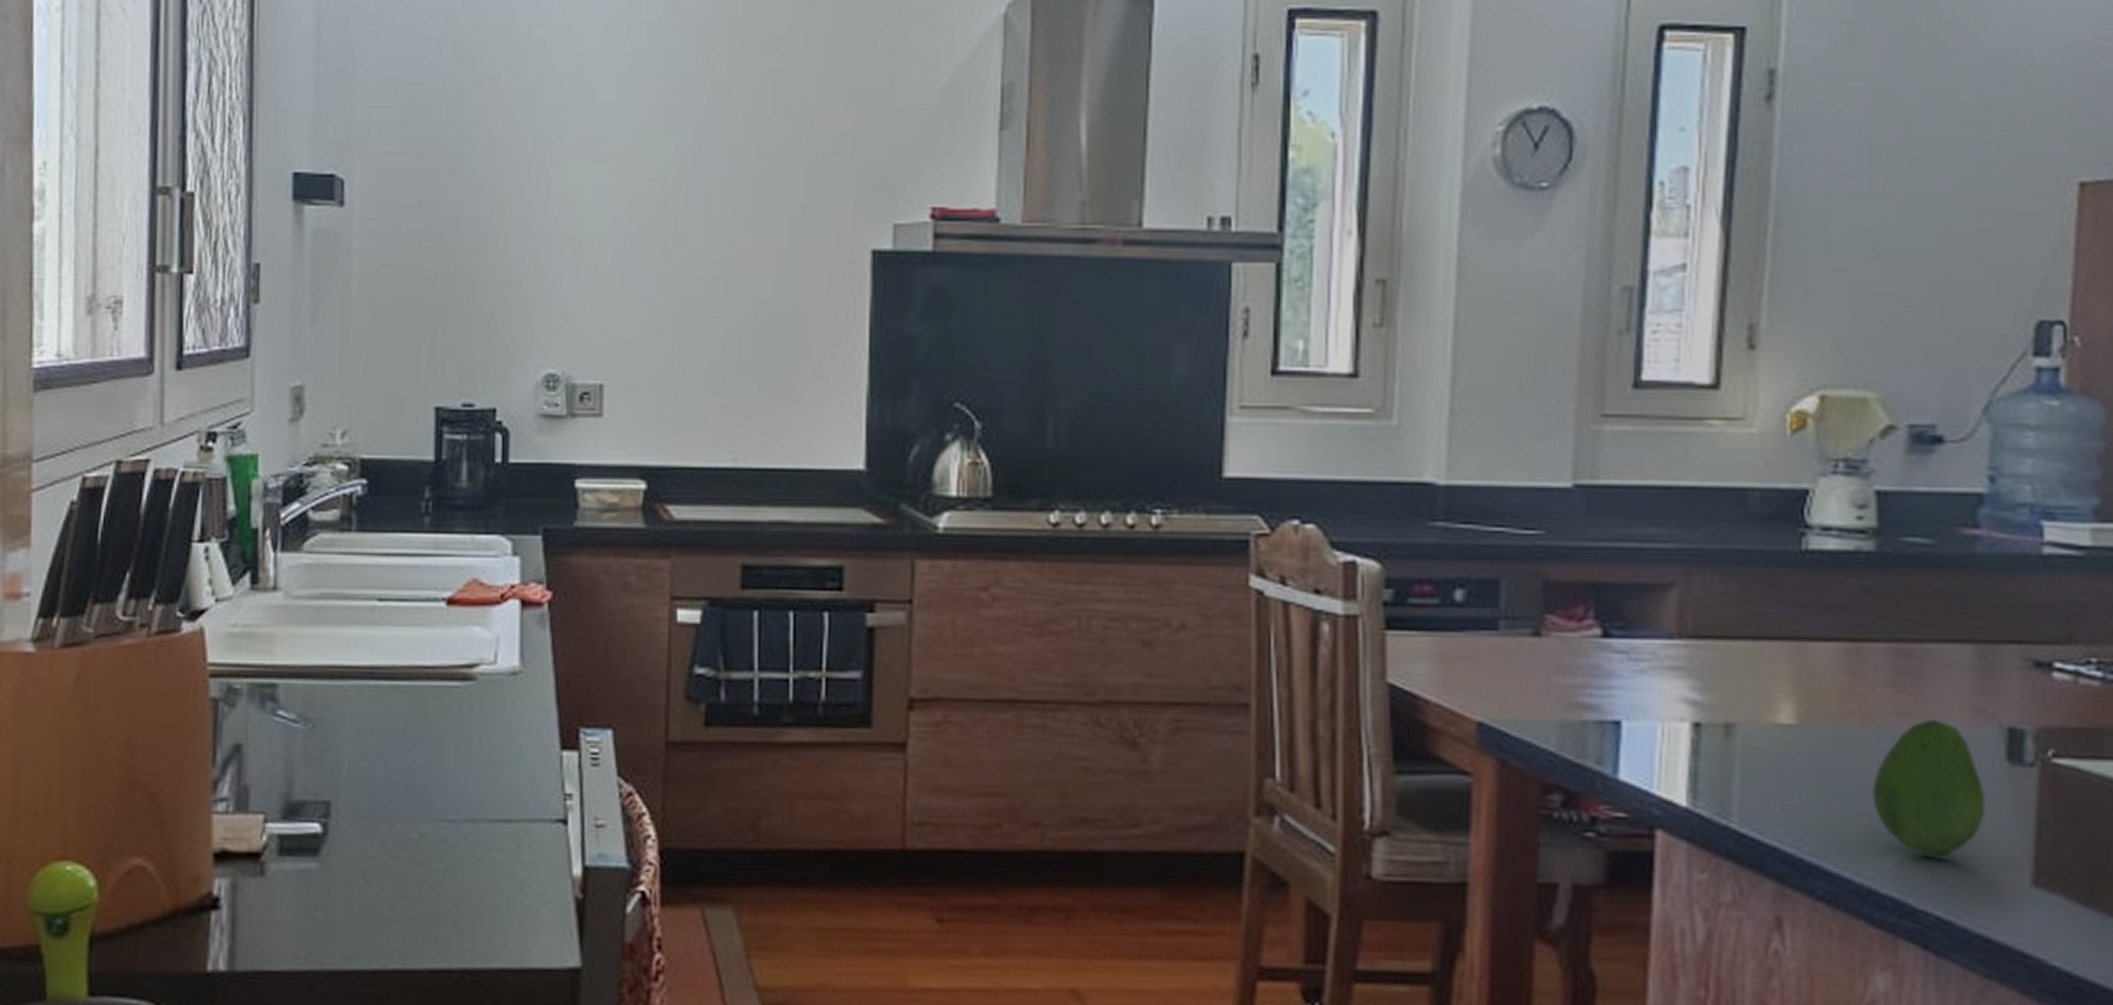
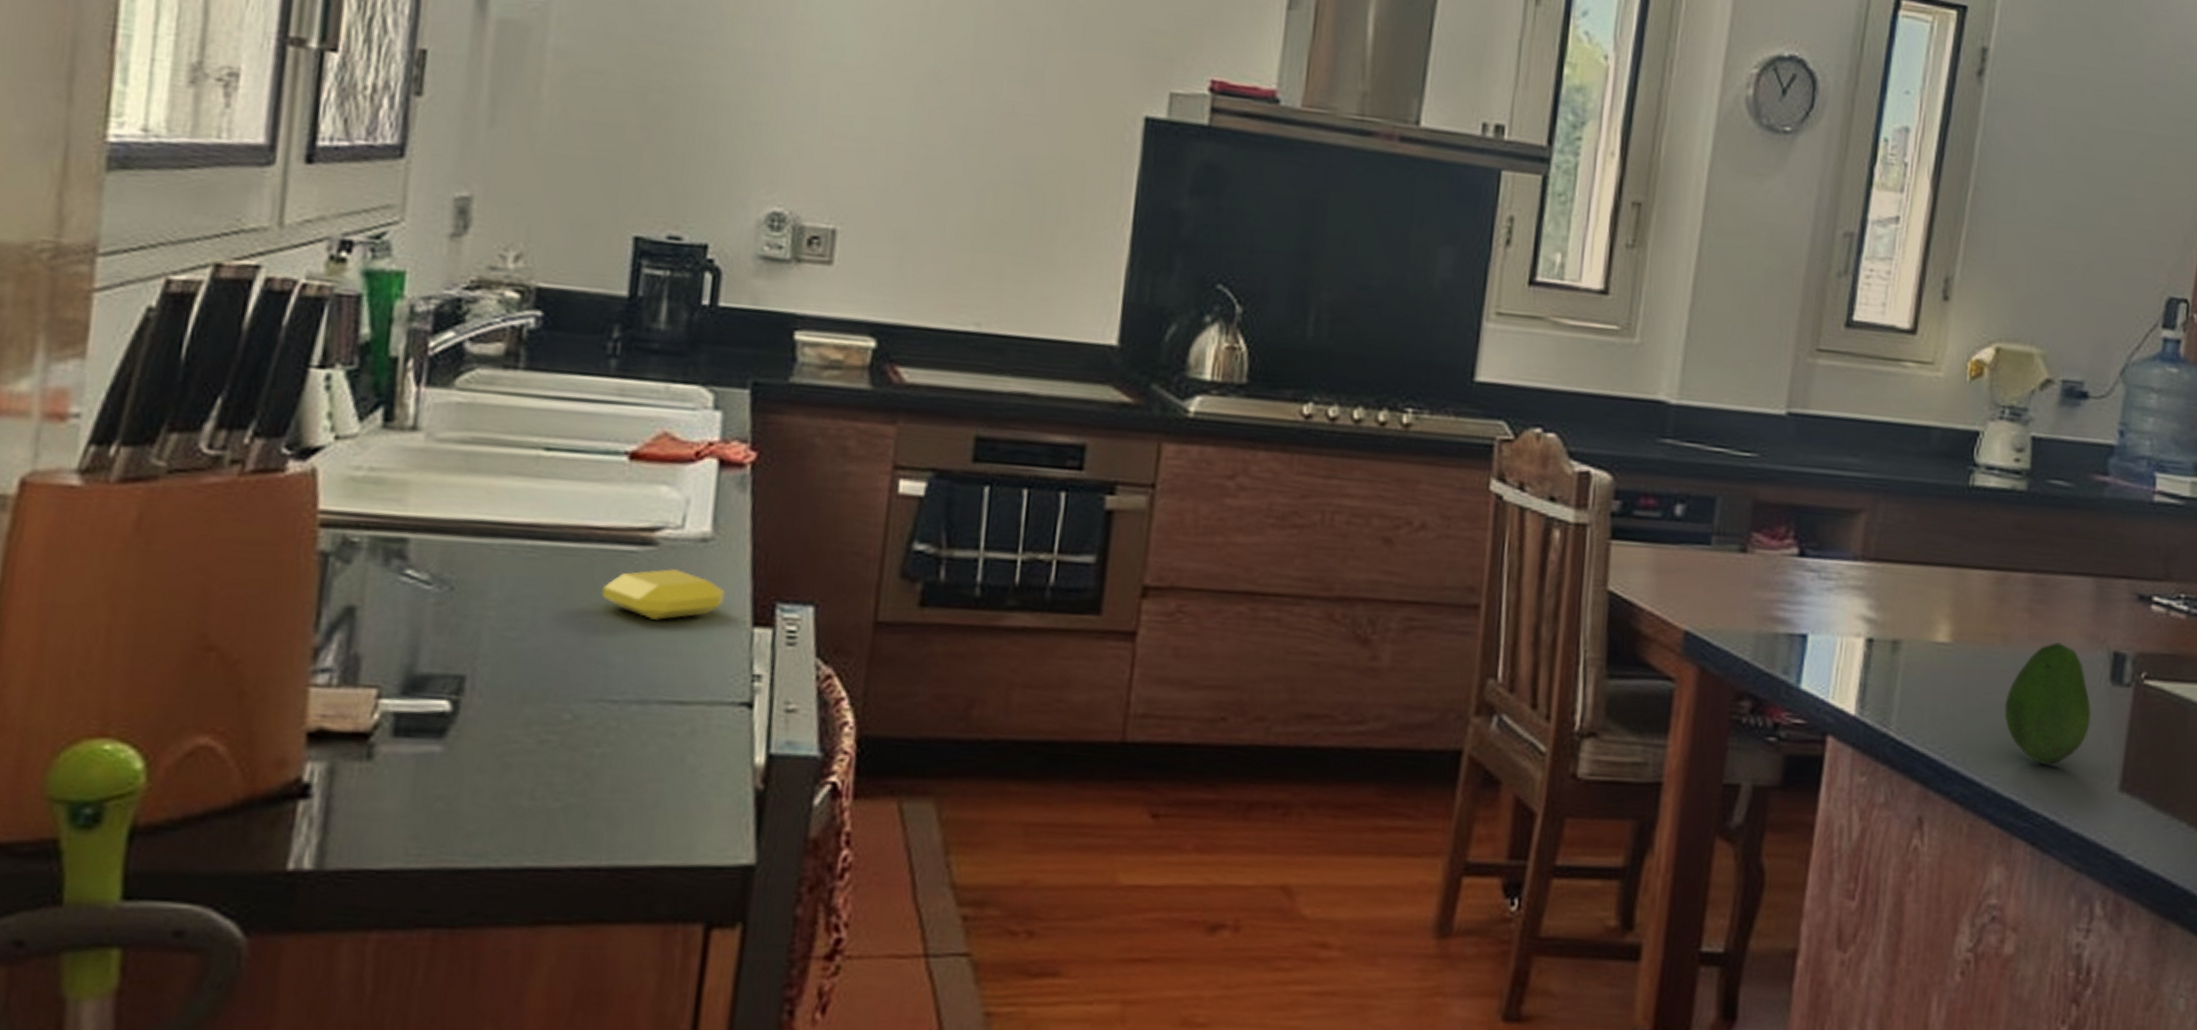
soap bar: none [433,701,536,748] -> present [601,569,726,621]

